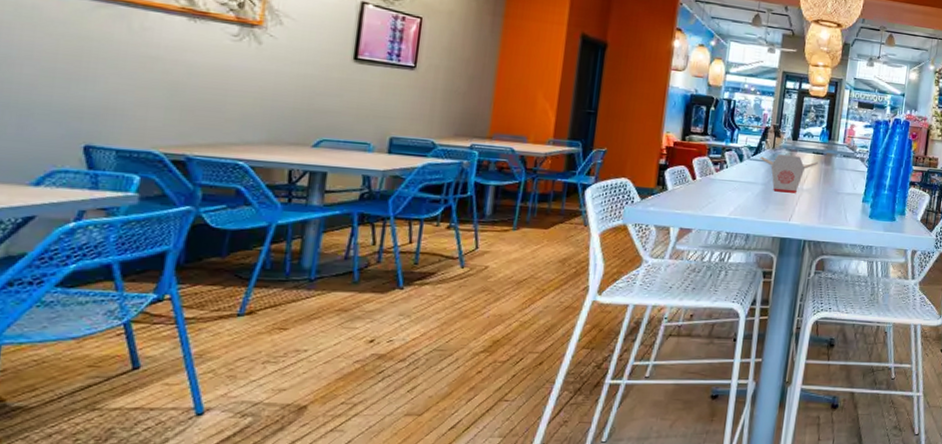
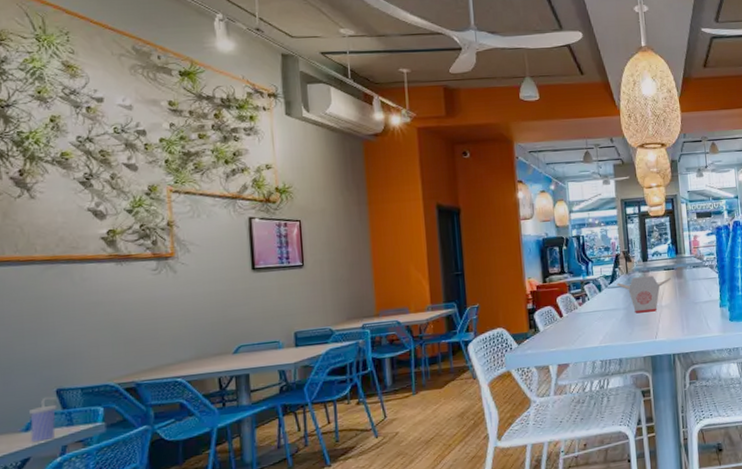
beverage cup: none [40,151,83,201] -> present [29,396,57,443]

